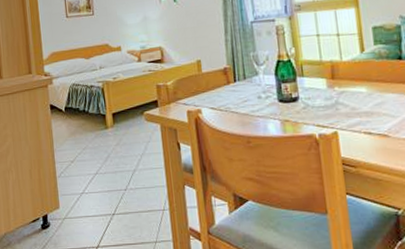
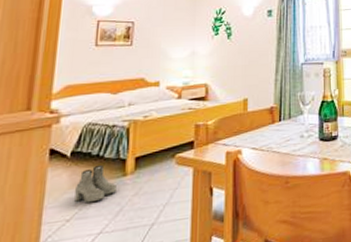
boots: none [73,118,102,149] -> present [74,164,116,204]

